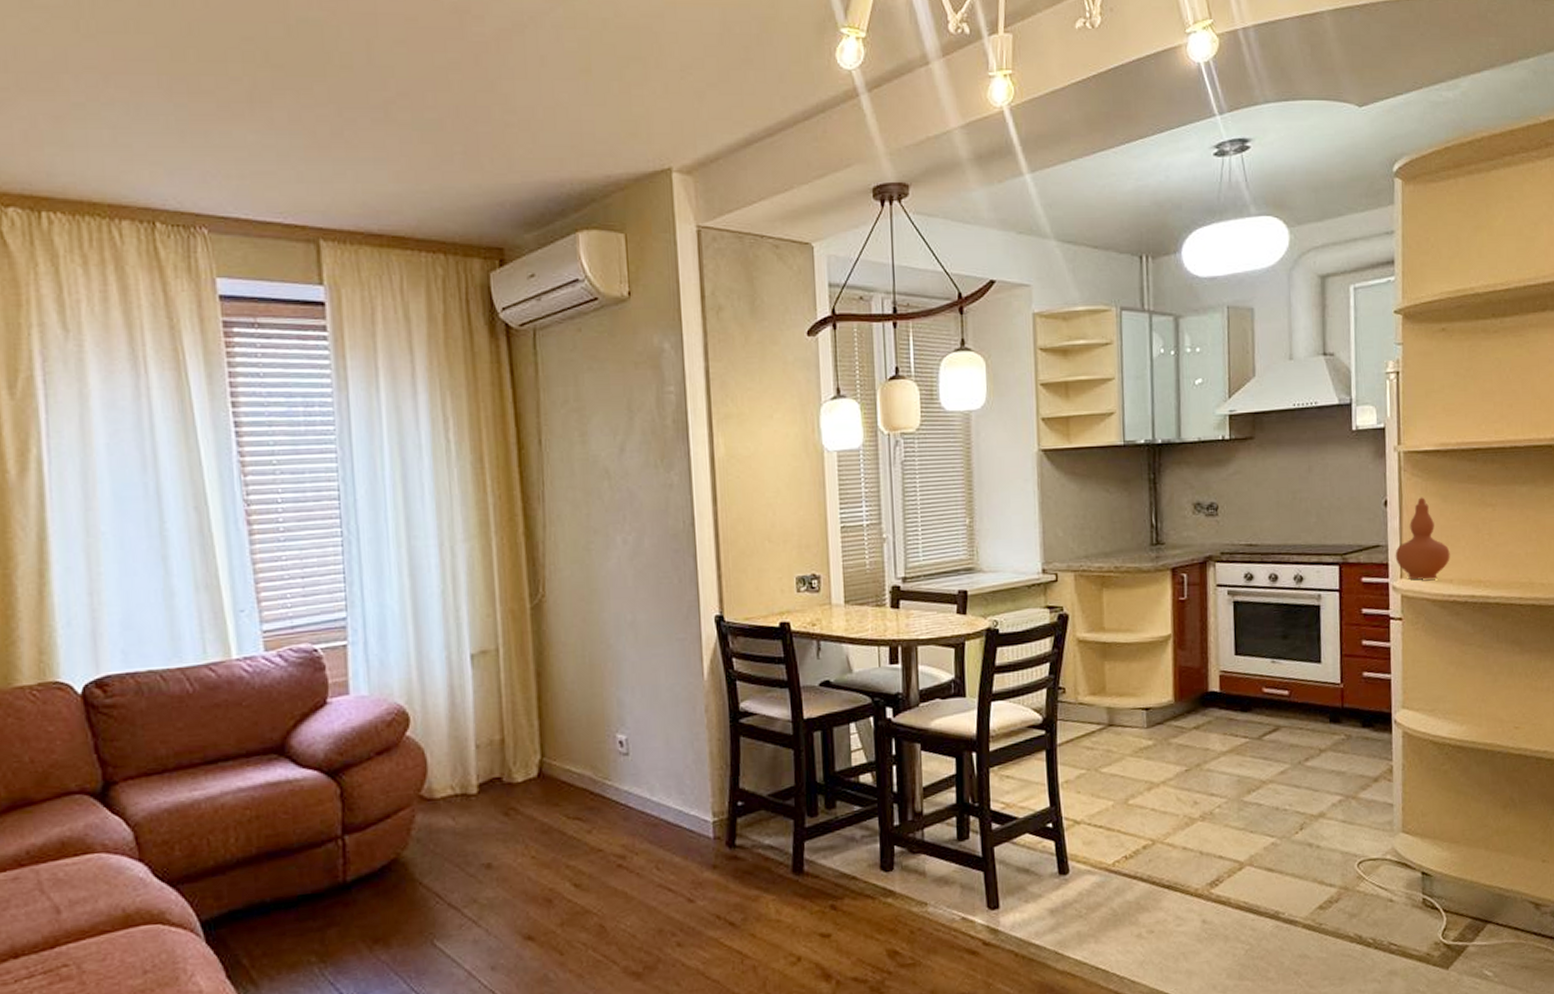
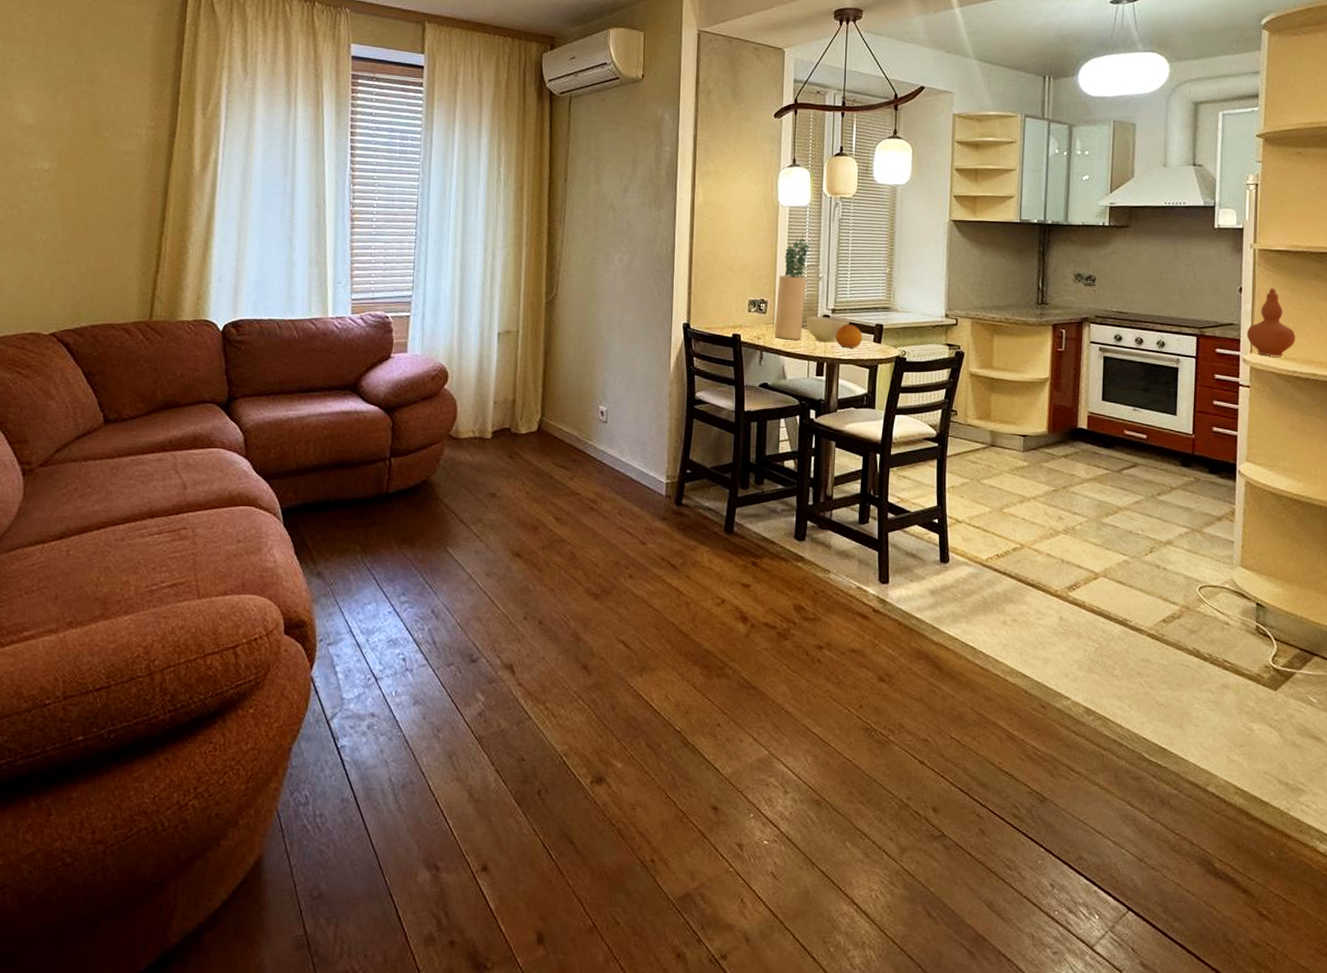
vase: none [831,484,868,623] -> present [774,233,809,340]
bowl: none [872,588,926,621] -> present [807,316,850,343]
fruit: none [909,593,944,625] -> present [835,323,863,348]

